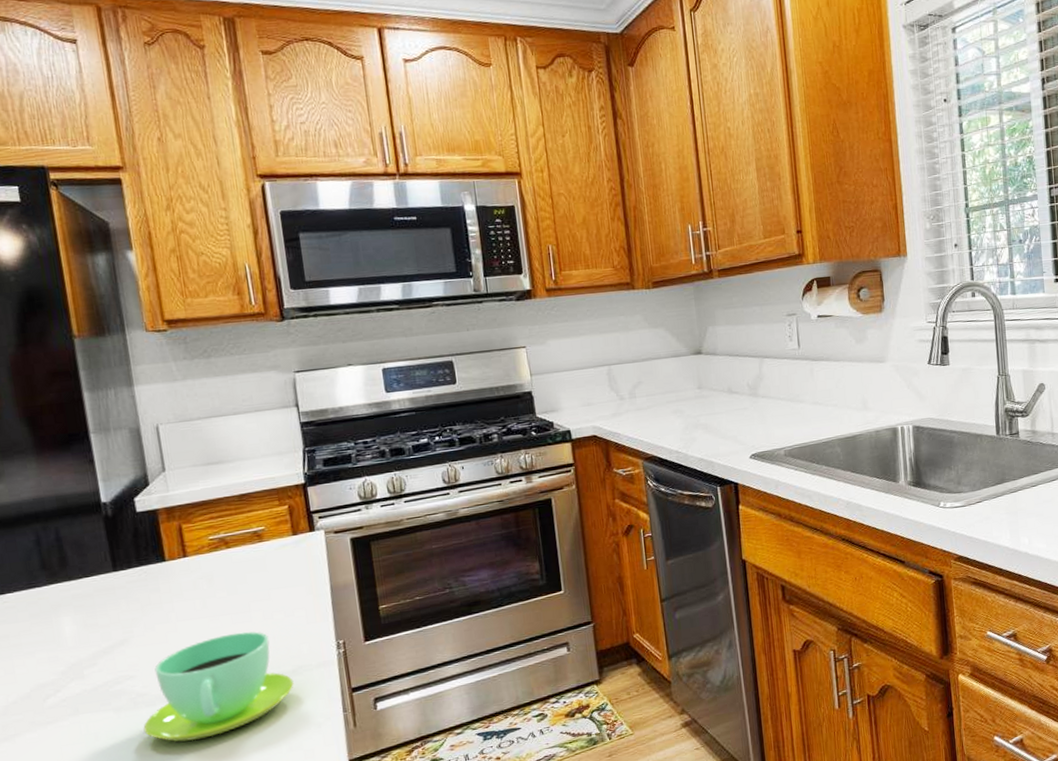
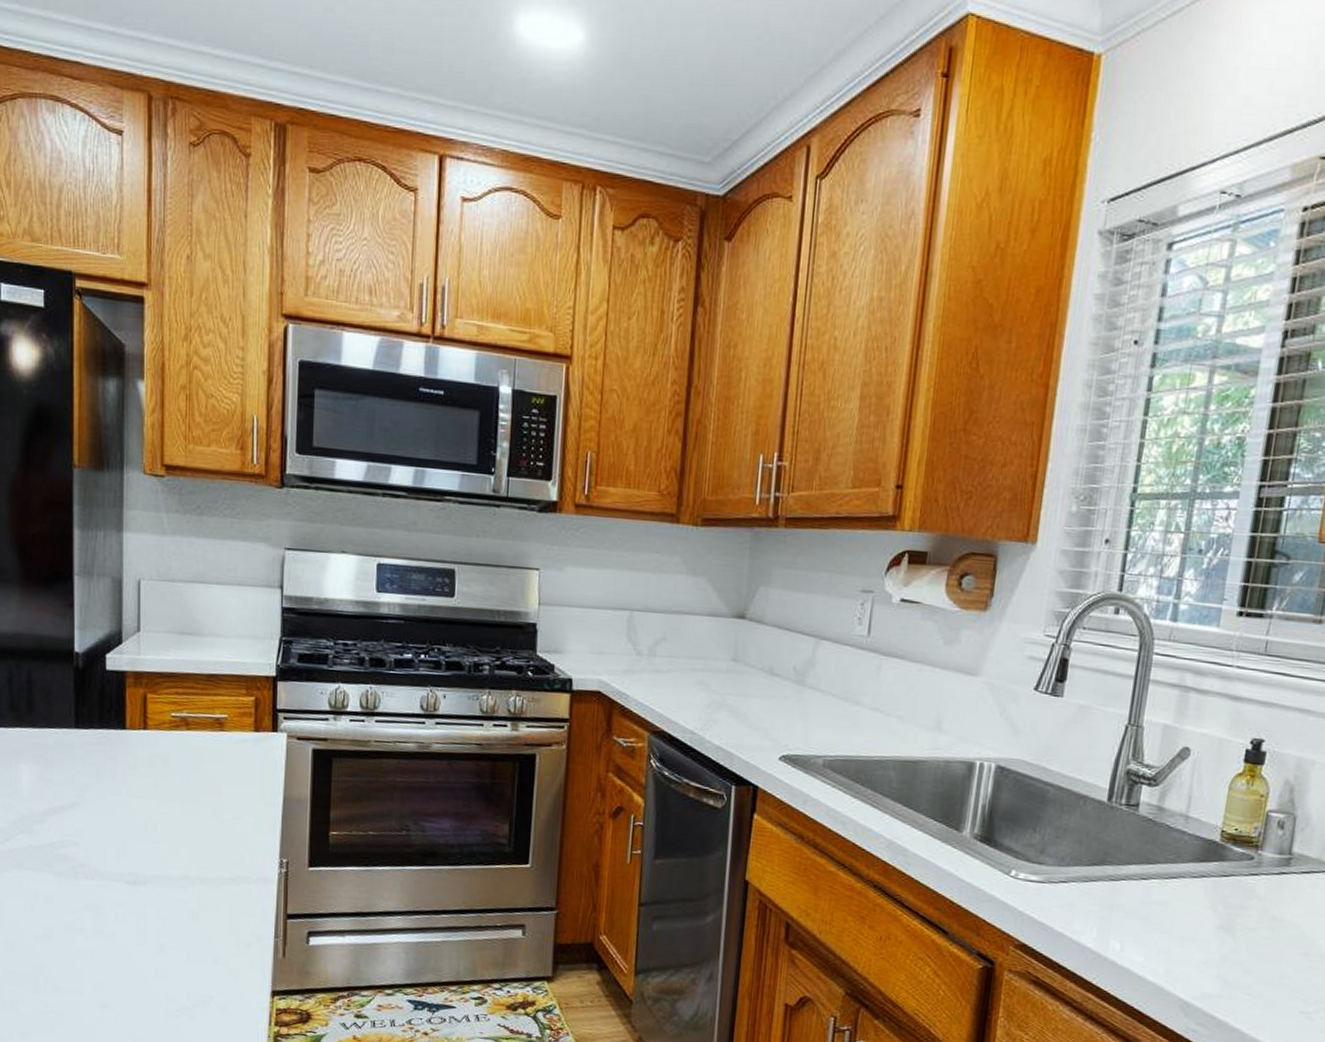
cup: present [143,631,294,742] -> none [79,822,230,928]

